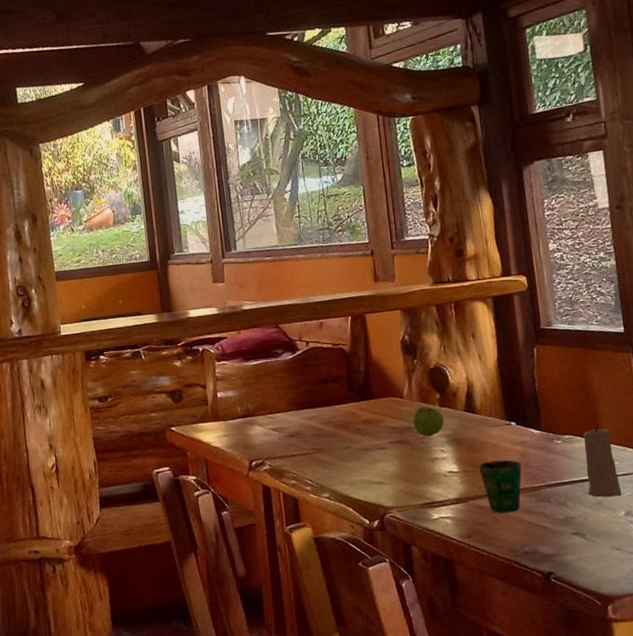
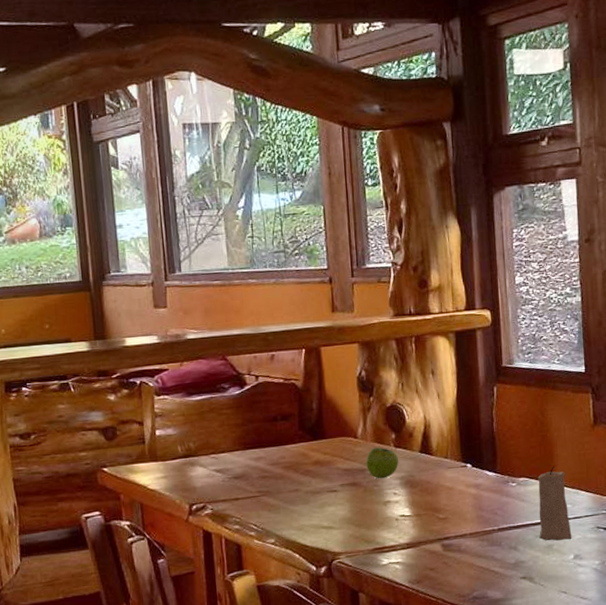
cup: present [478,459,522,514] -> none [431,503,475,558]

